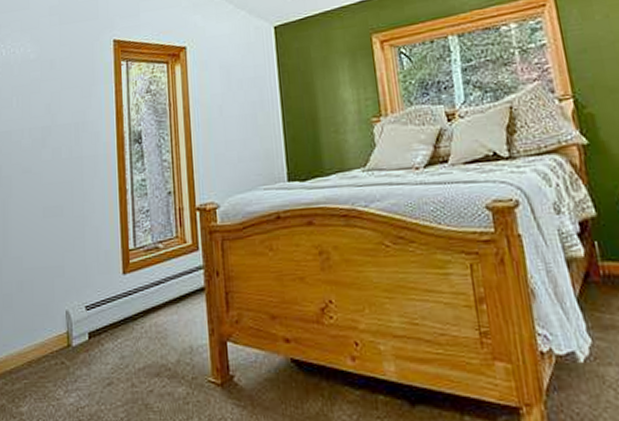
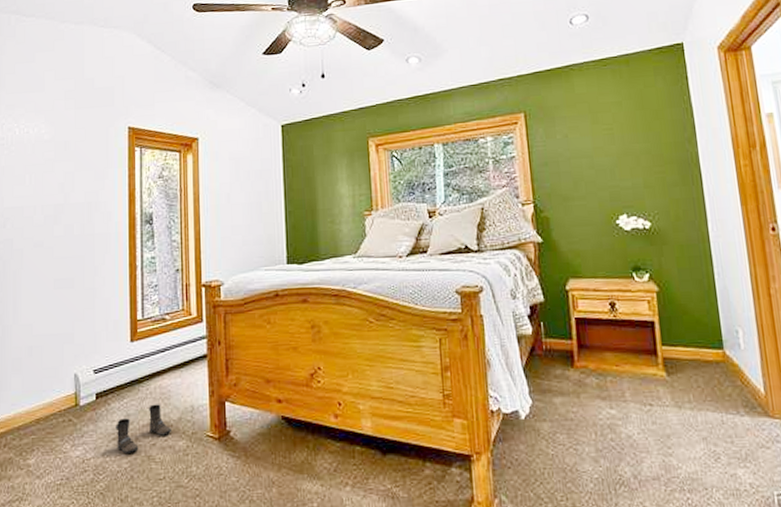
boots: none [110,344,171,403] -> present [116,404,173,455]

